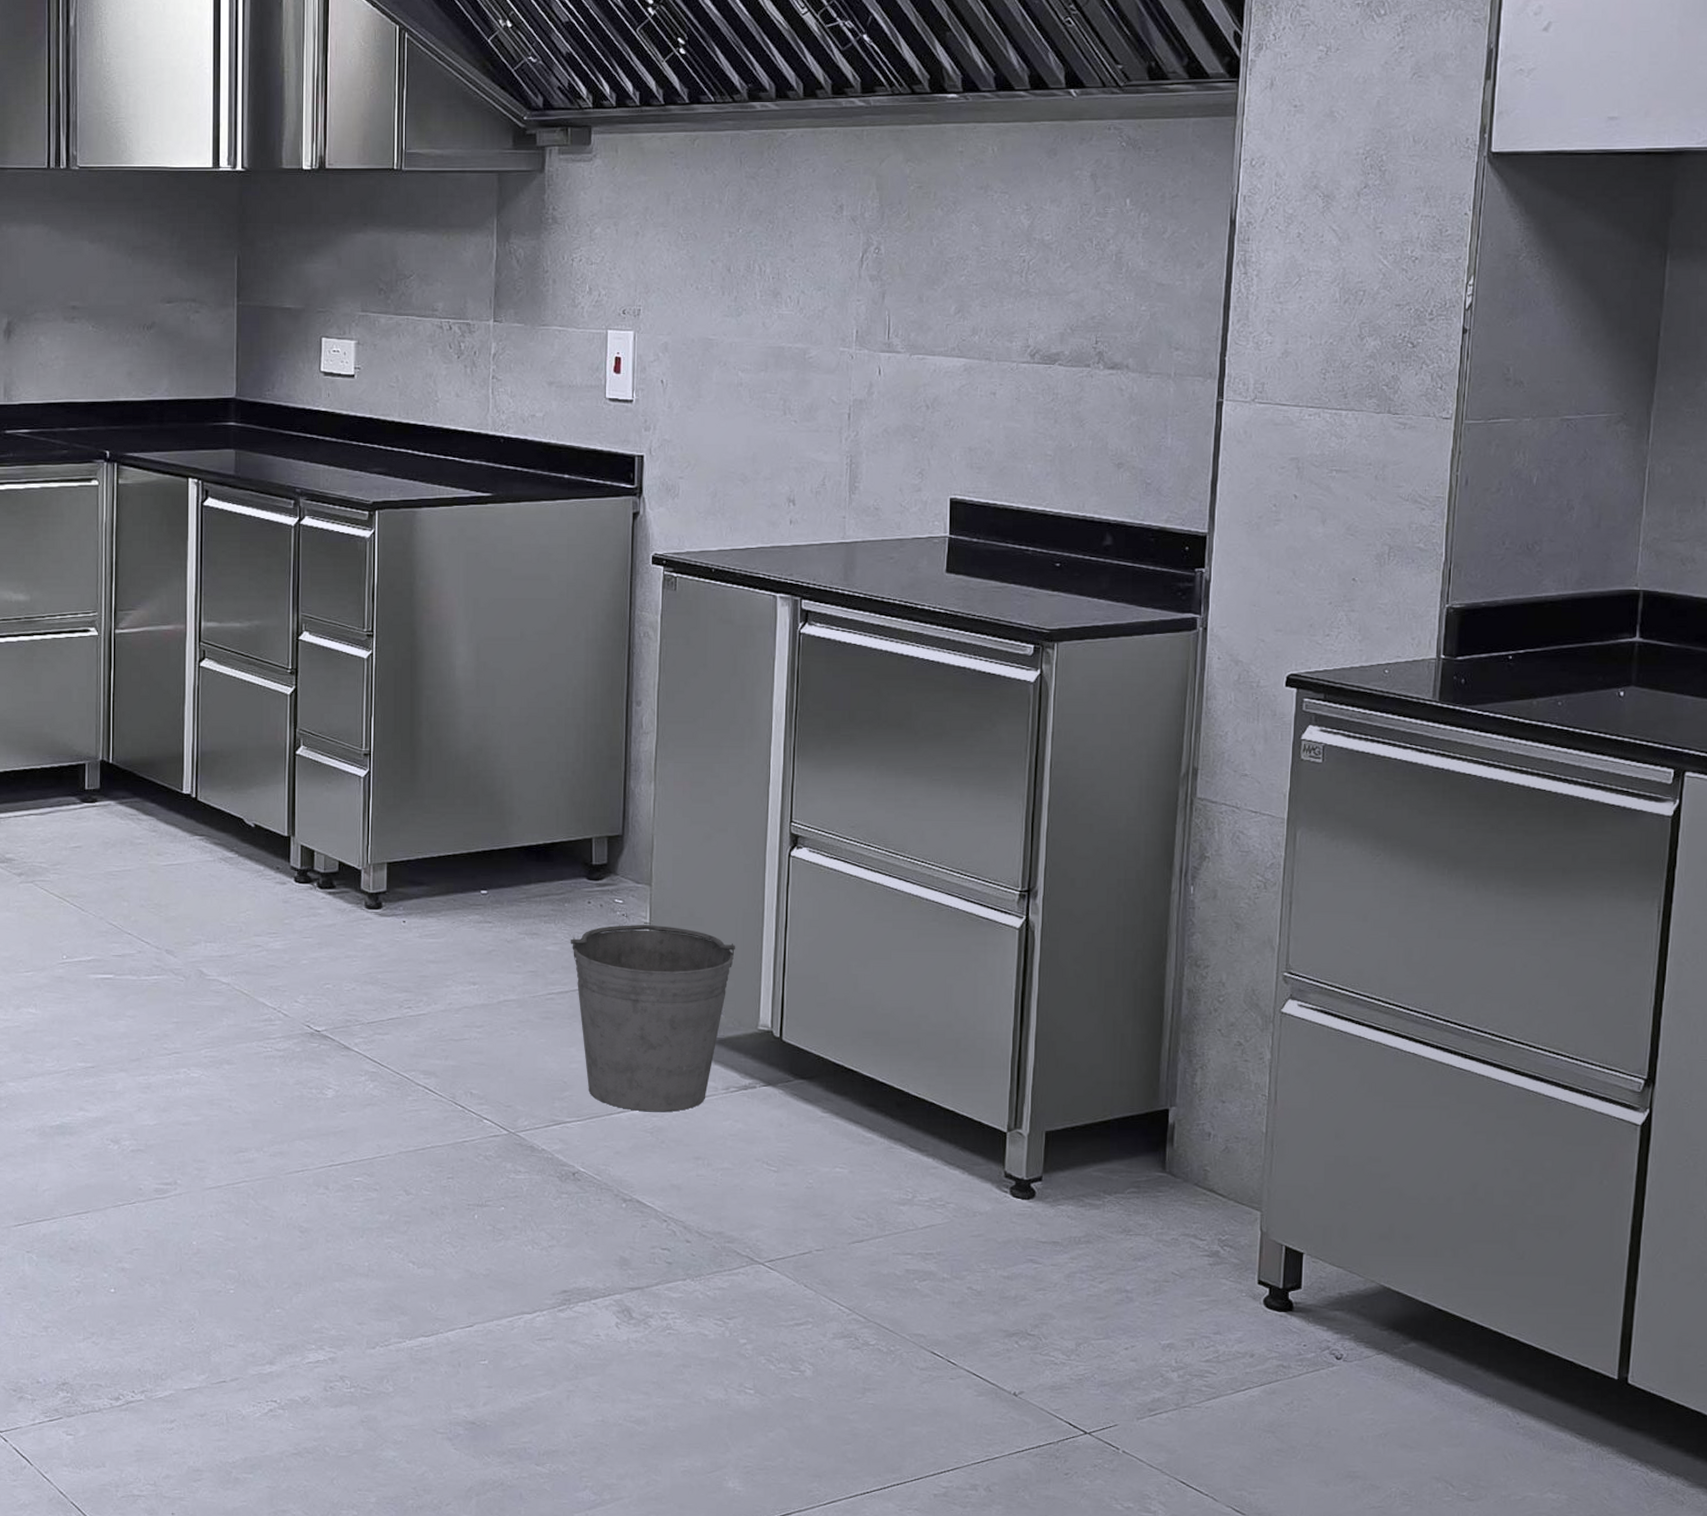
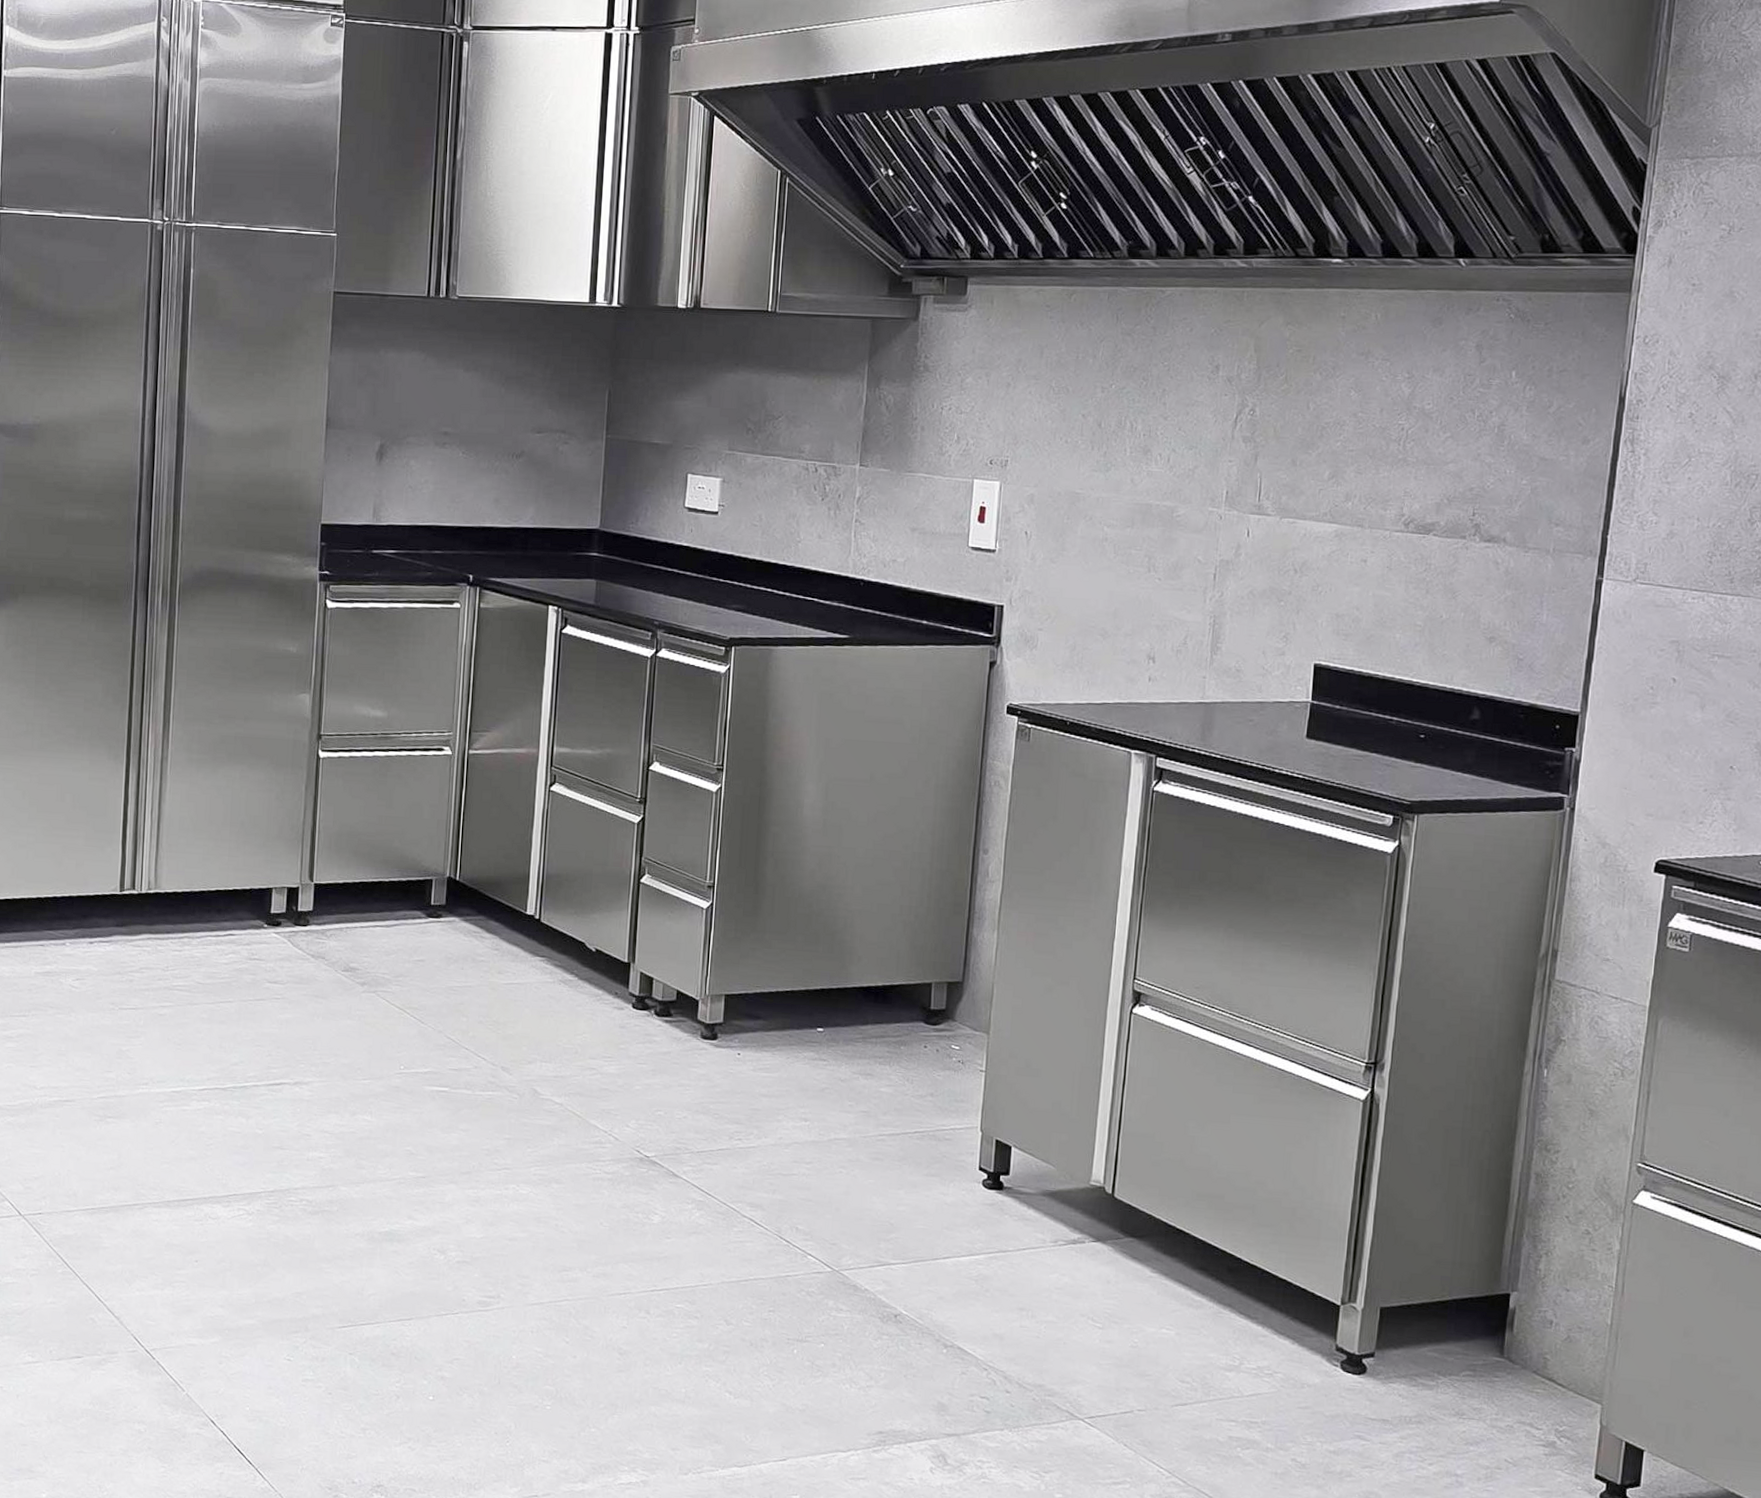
bucket: present [571,924,736,1112] -> none [905,1071,1072,1261]

